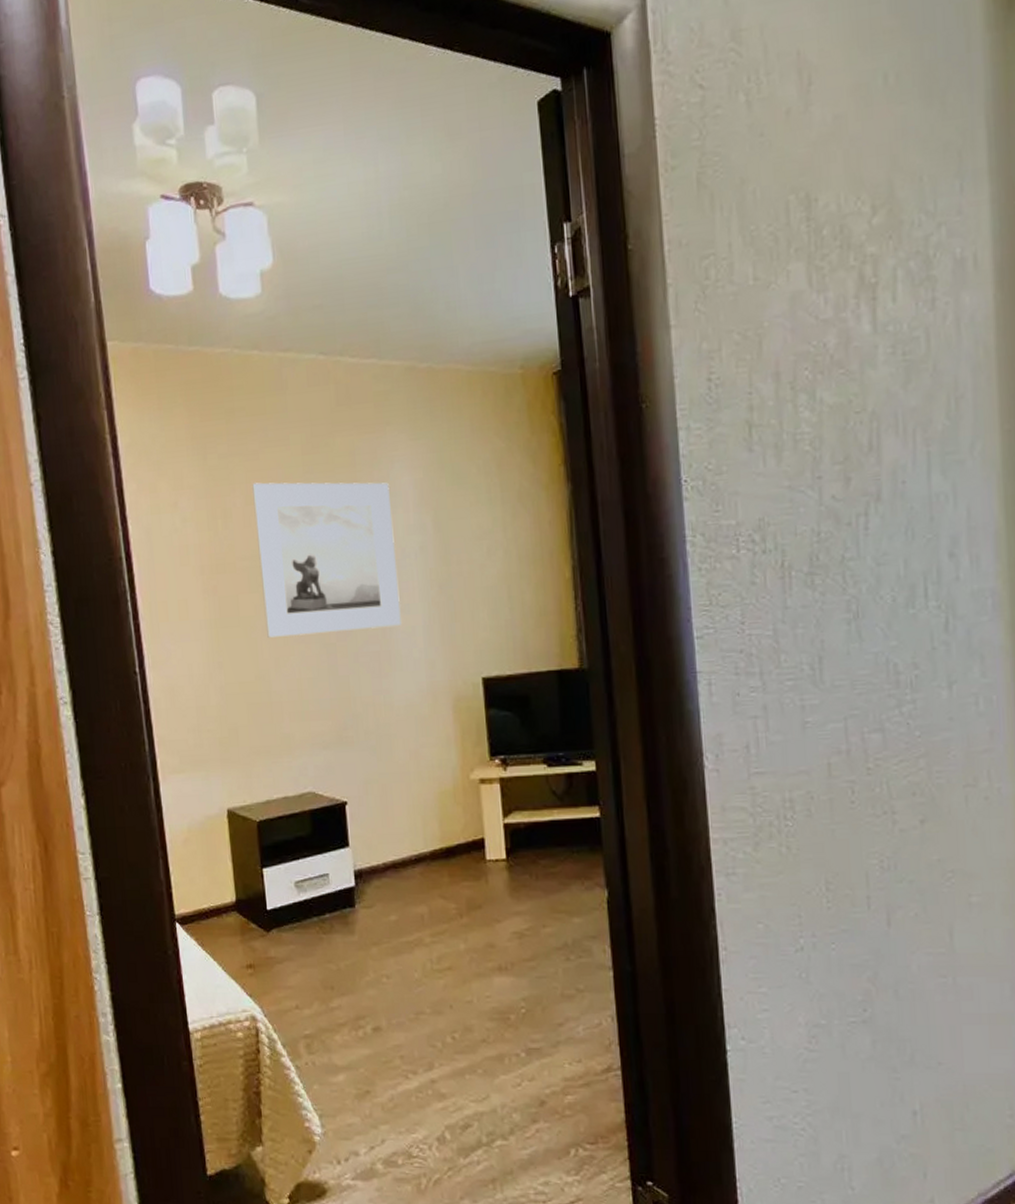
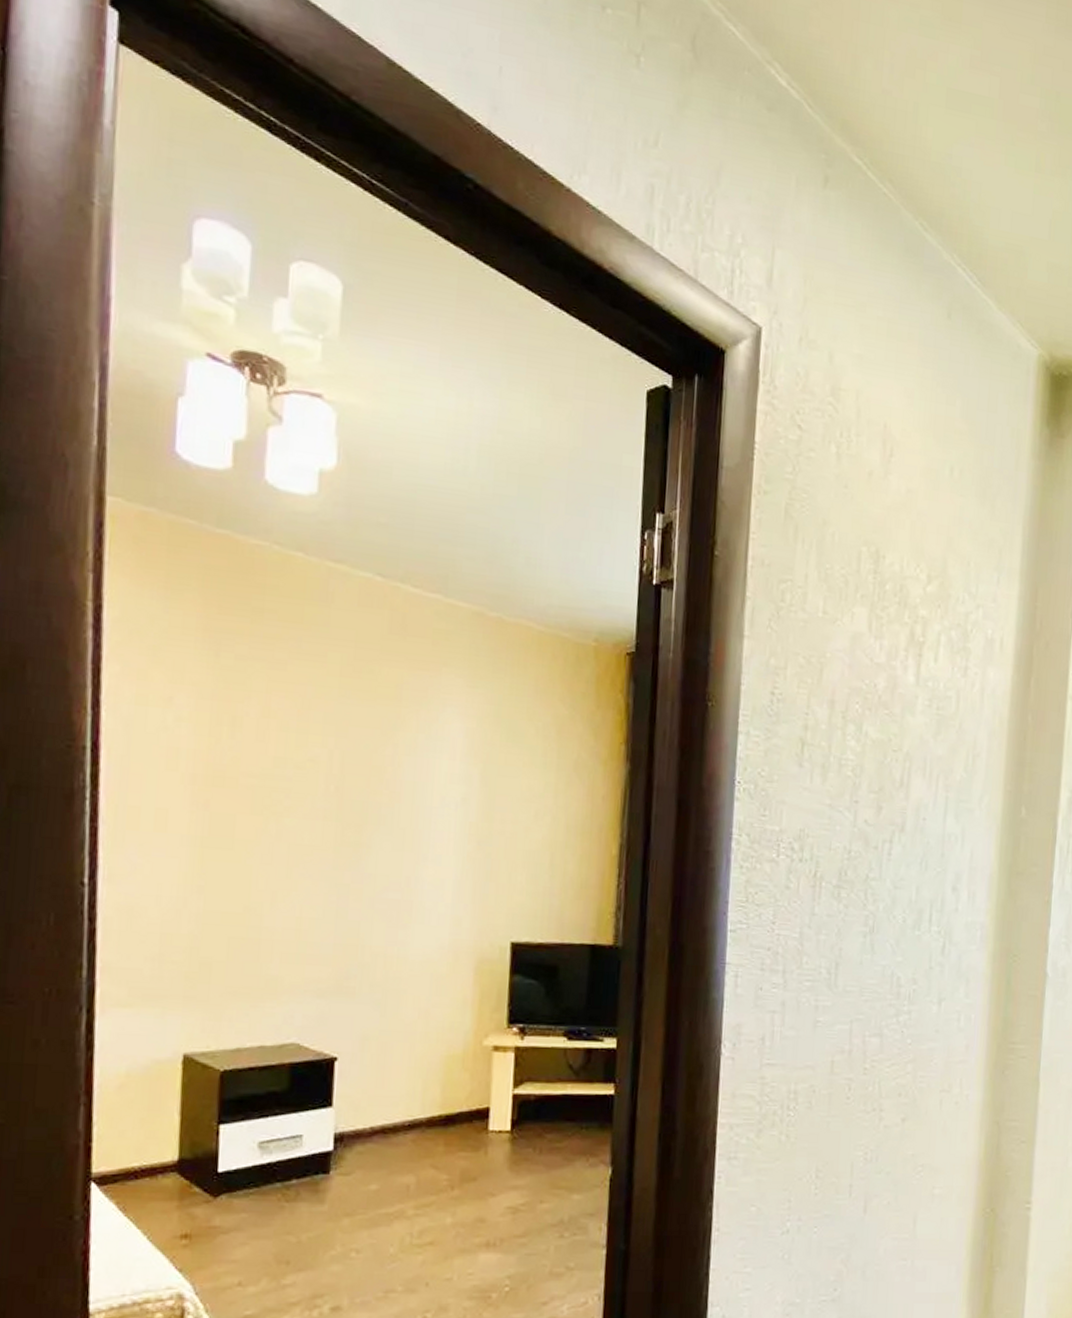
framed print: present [252,482,401,638] -> none [265,695,437,877]

